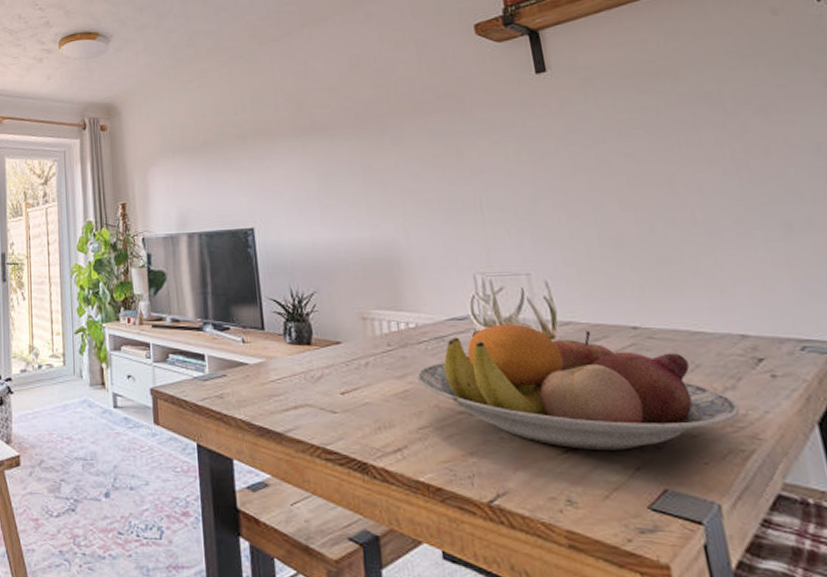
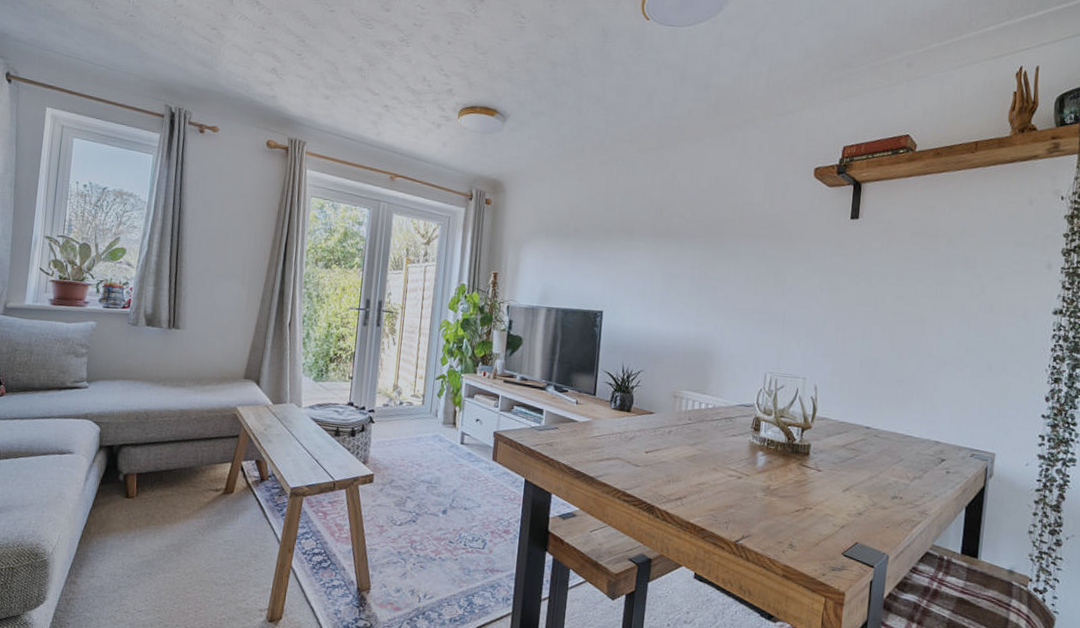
fruit bowl: present [417,324,740,450] -> none [705,413,920,514]

